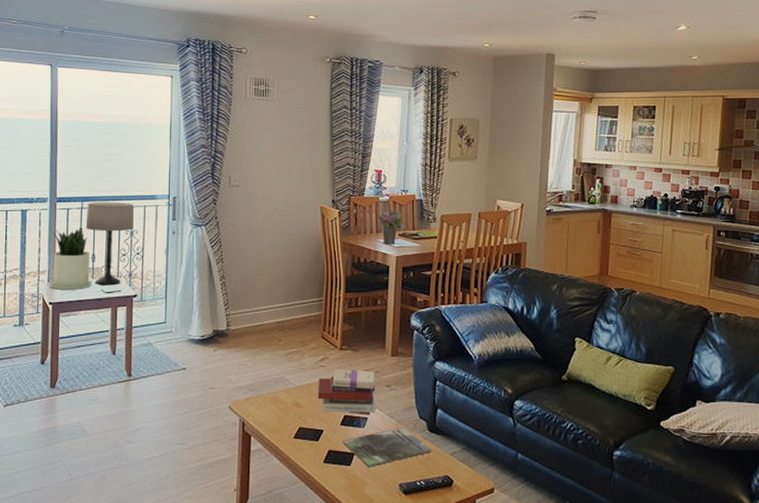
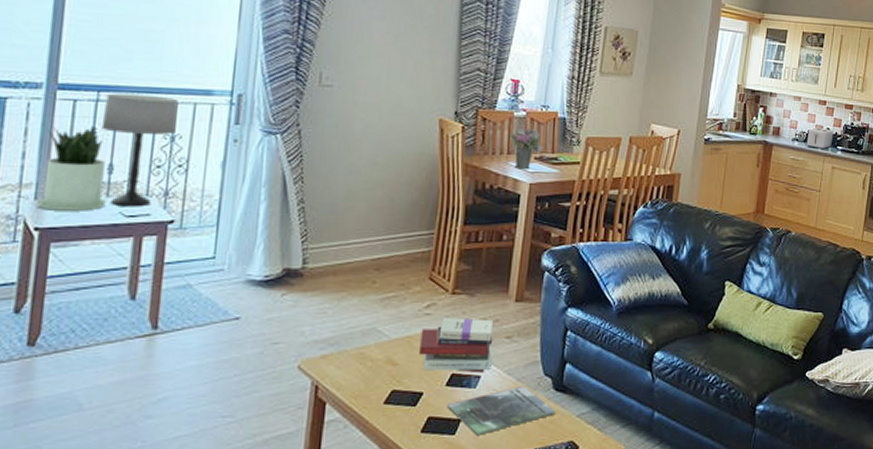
toaster: none [645,193,672,214] -> present [806,127,833,150]

